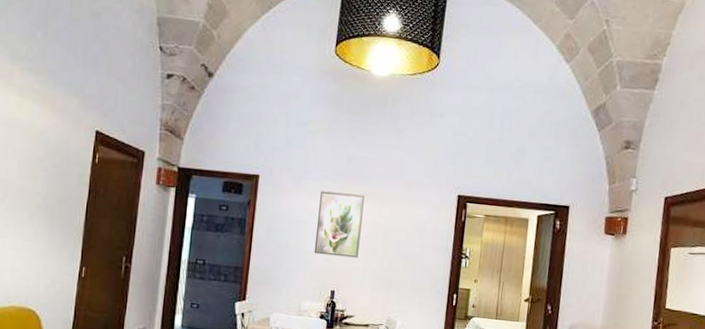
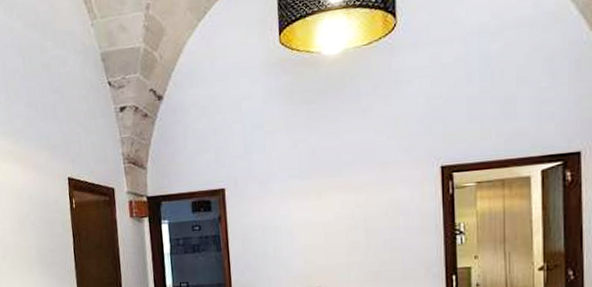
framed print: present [314,191,365,258] -> none [290,187,340,258]

